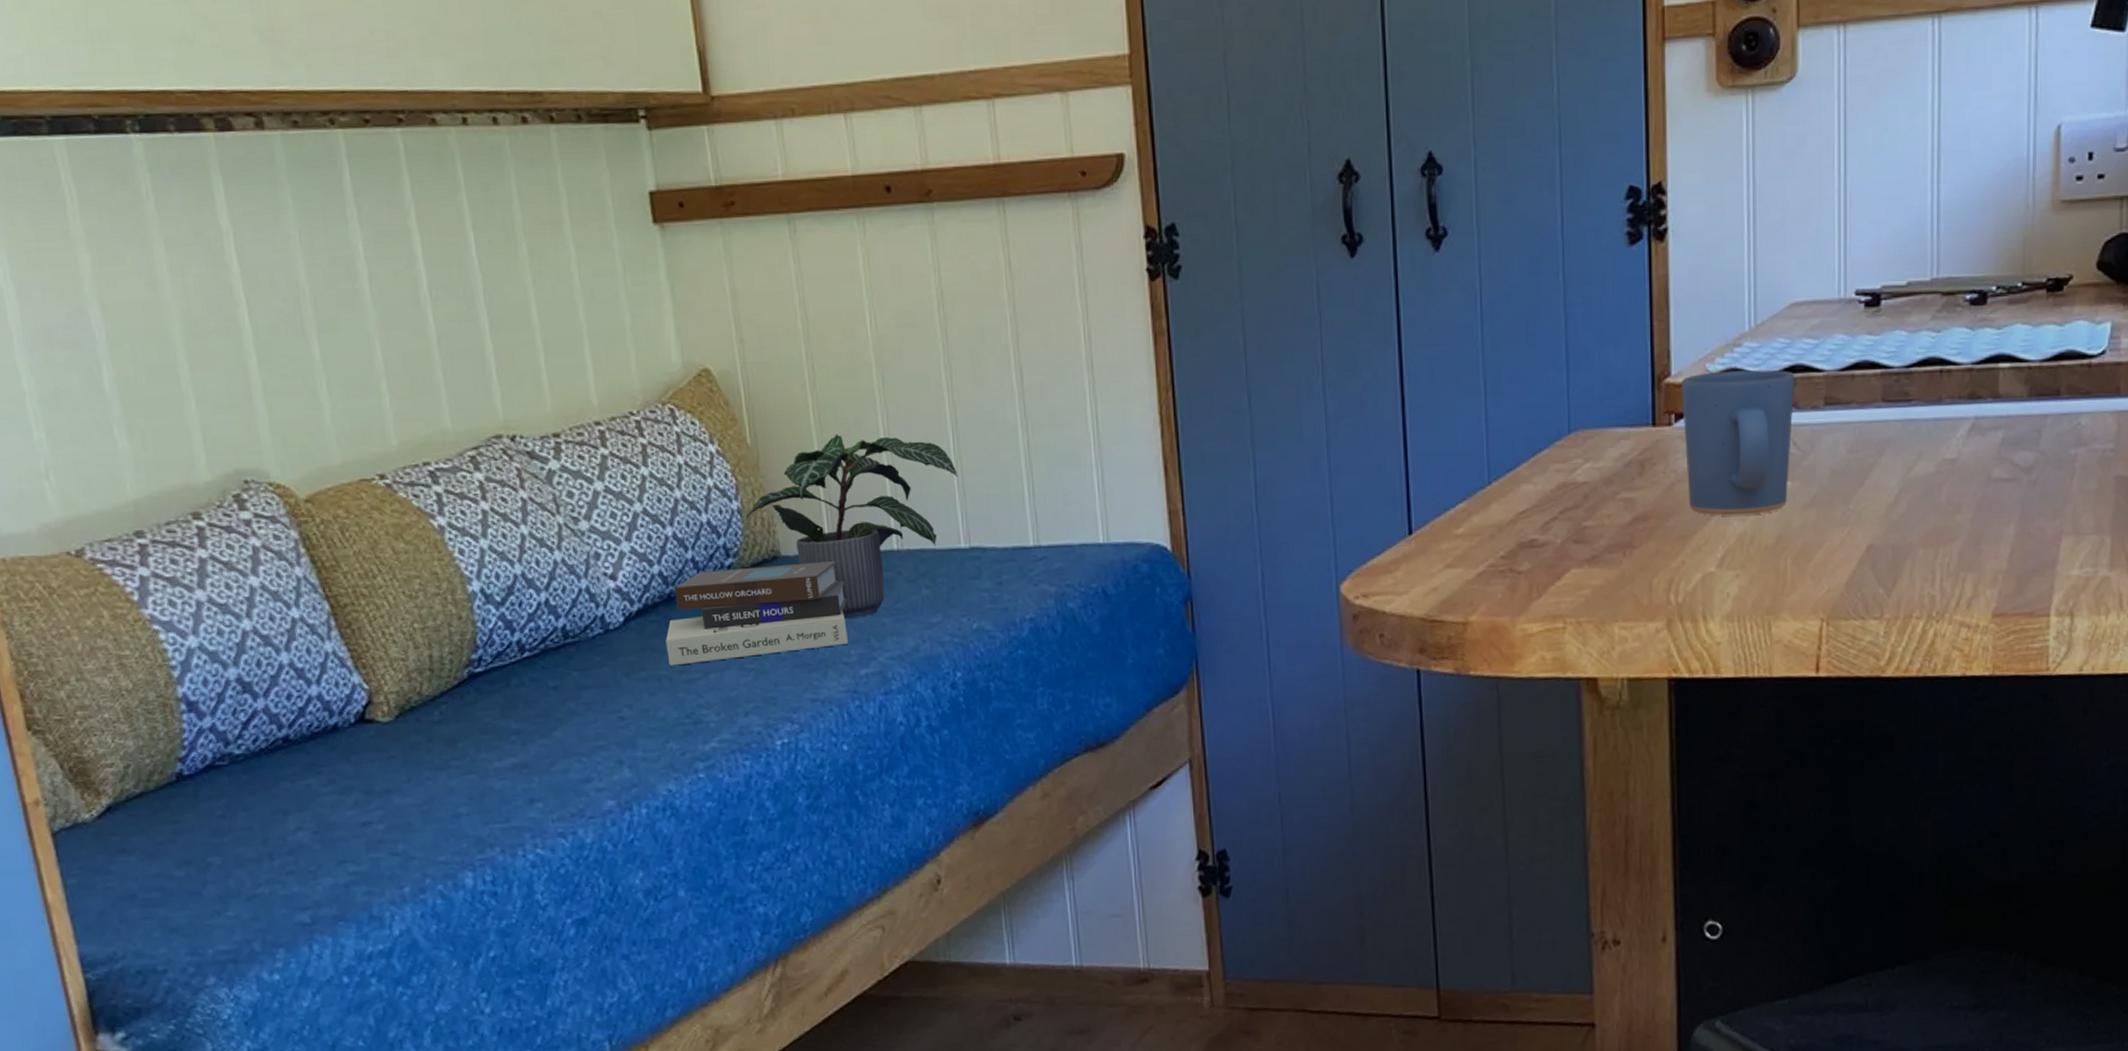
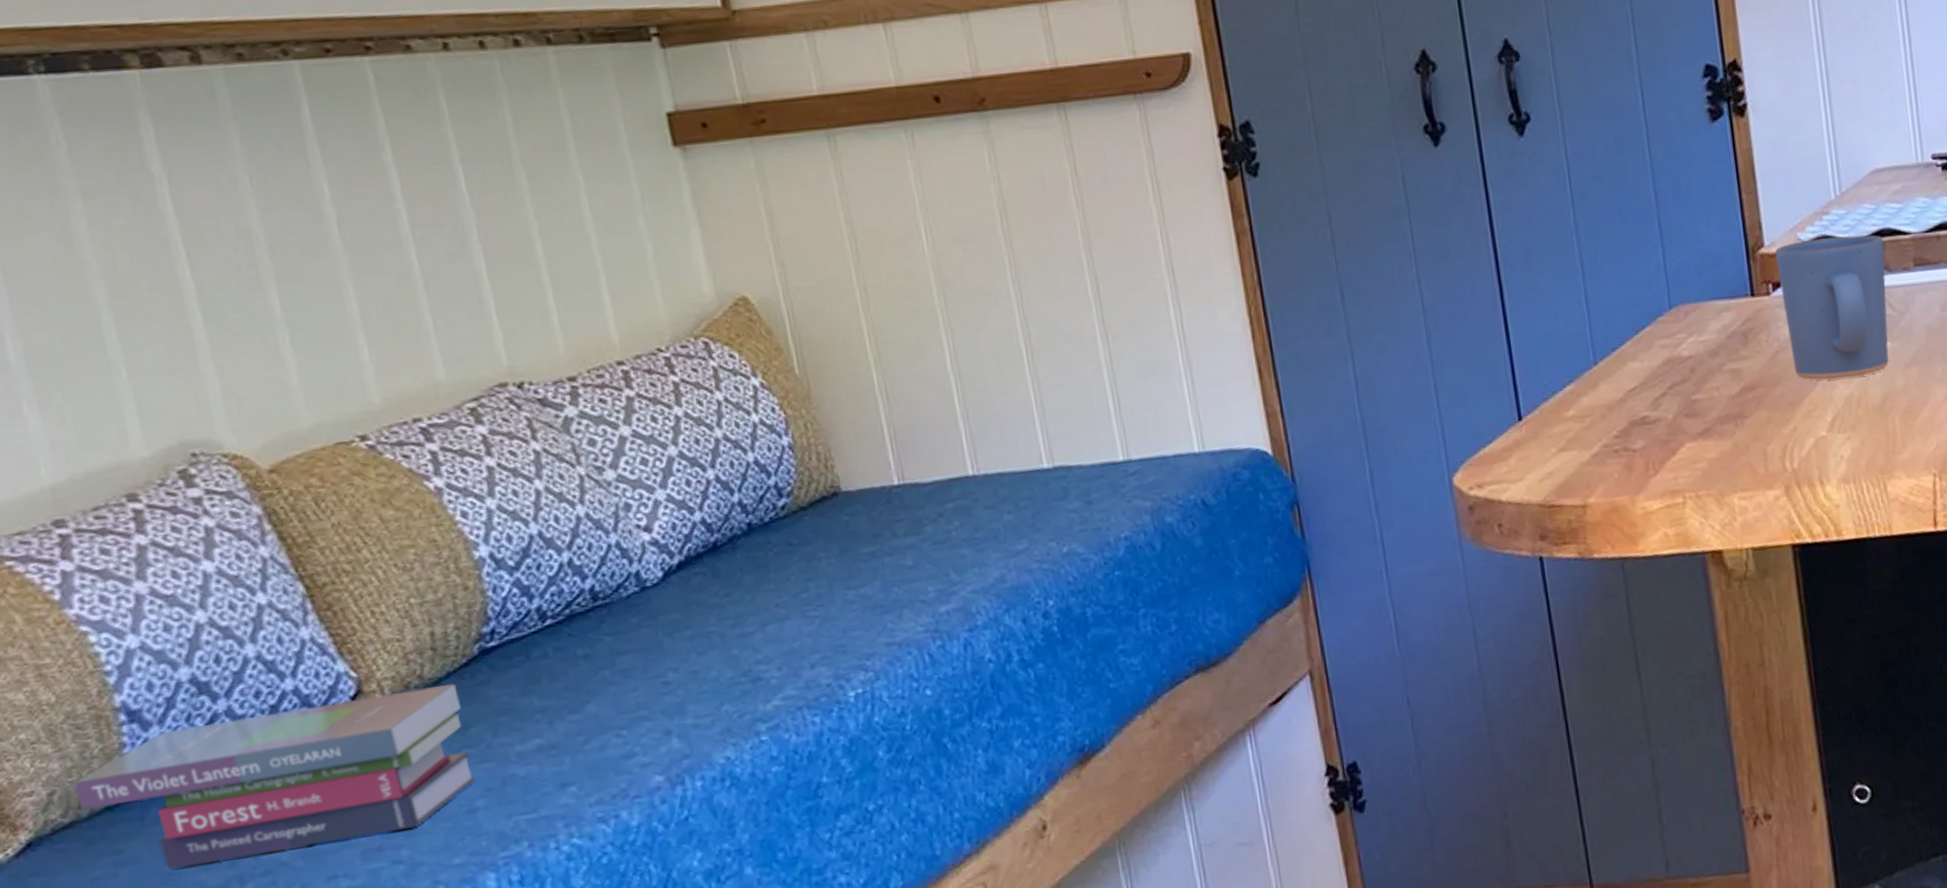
books: none [144,701,460,841] -> present [74,683,476,870]
books: present [665,560,849,666] -> none [713,492,925,621]
potted plant: present [745,433,957,619] -> none [798,356,1035,554]

